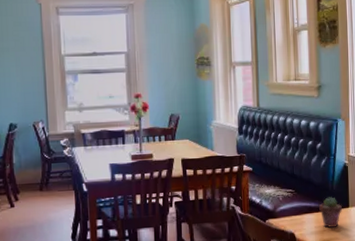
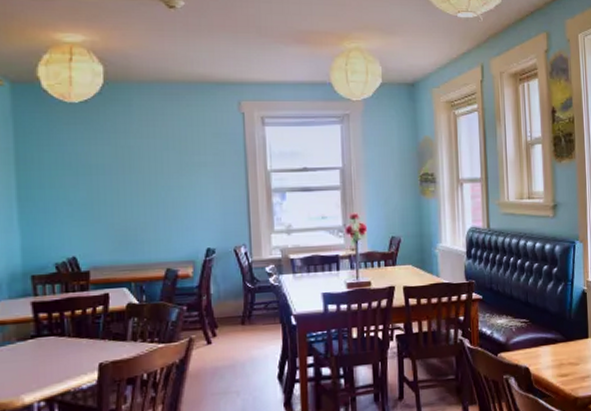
potted succulent: present [319,197,342,228] -> none [556,327,581,361]

